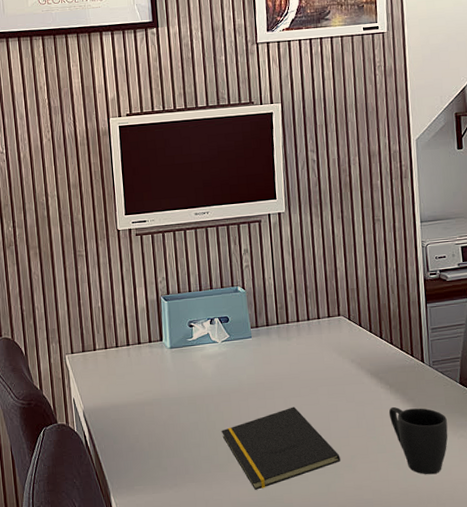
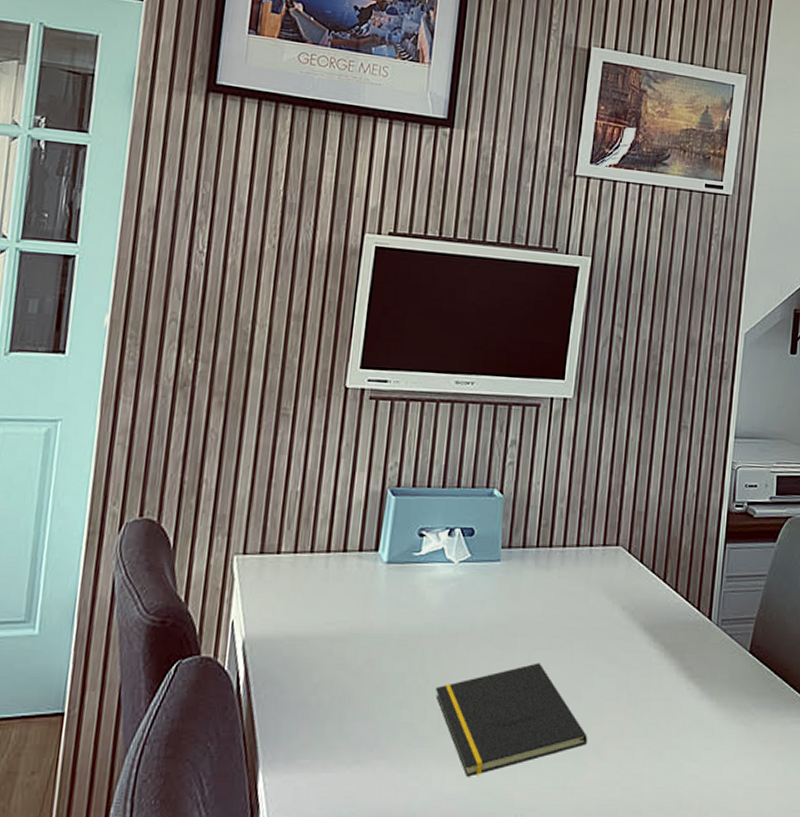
mug: present [388,406,448,475] -> none [657,675,727,772]

